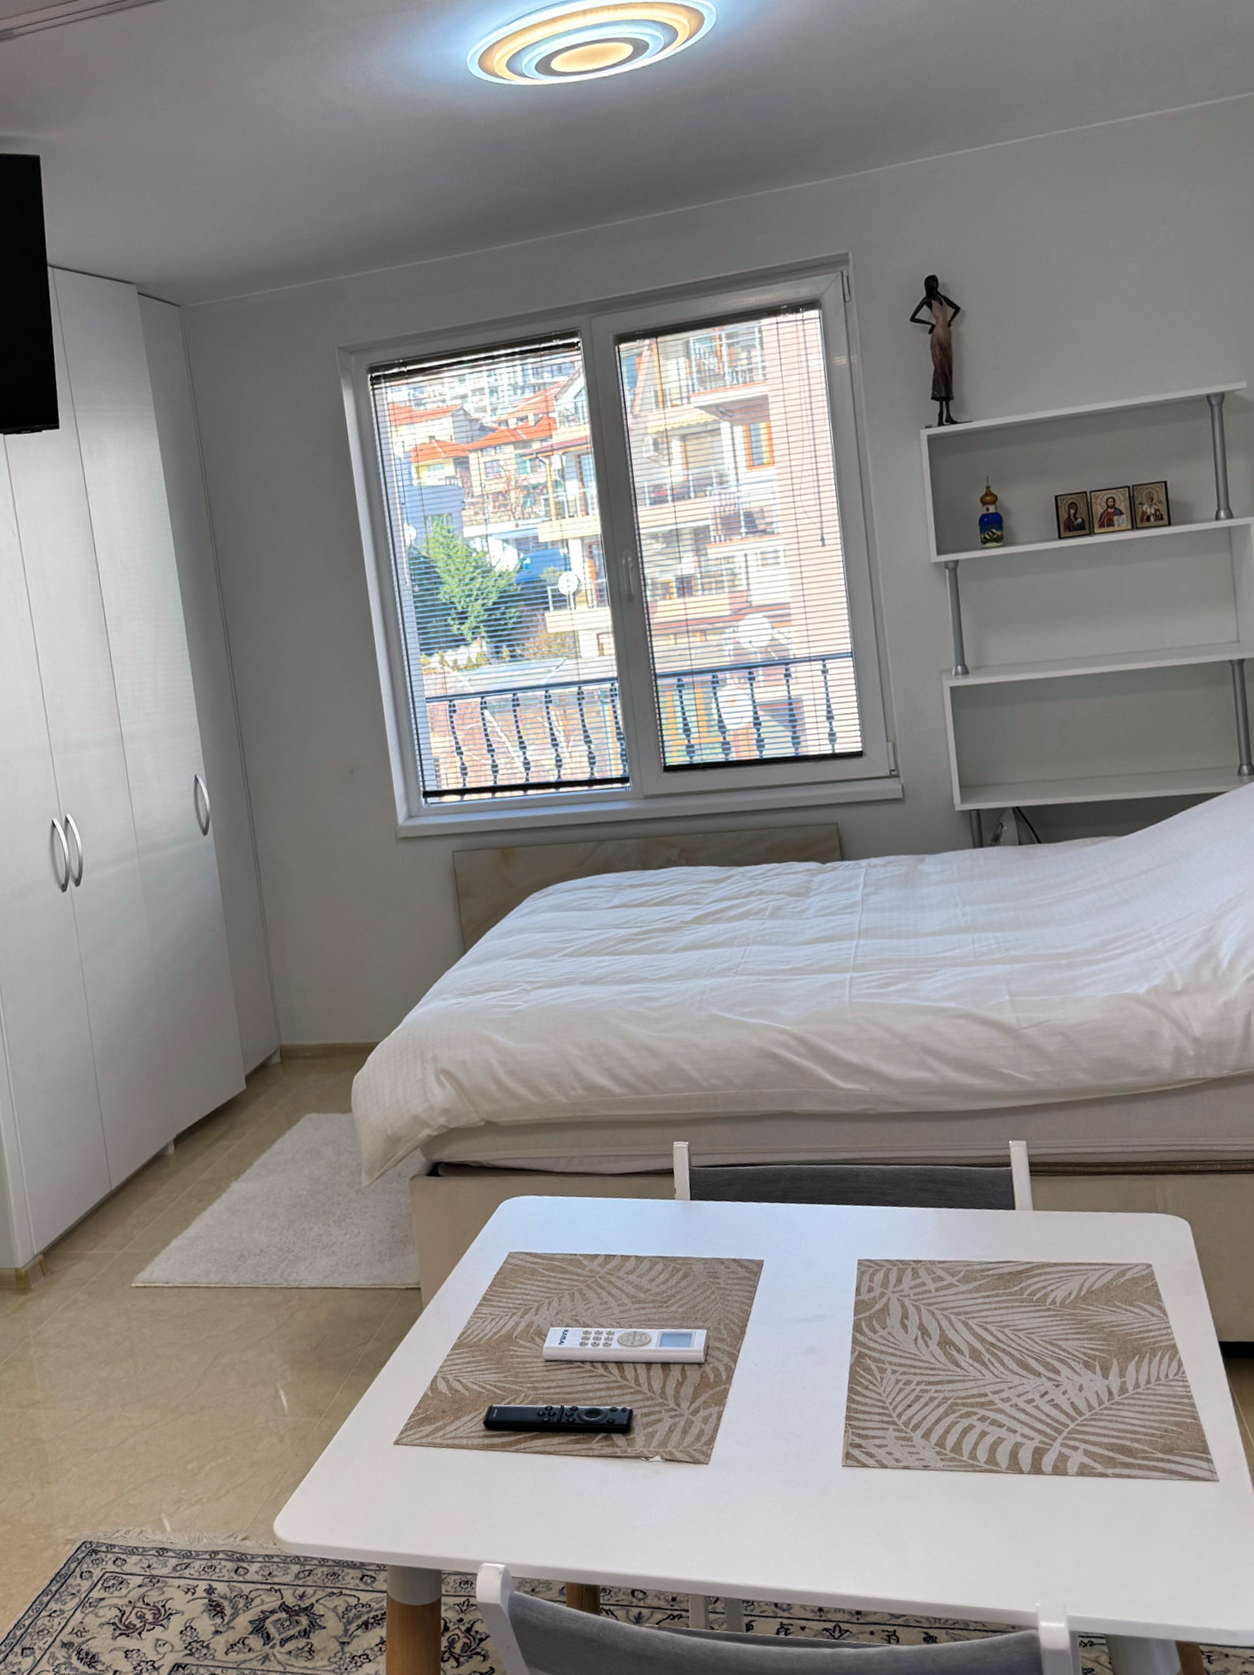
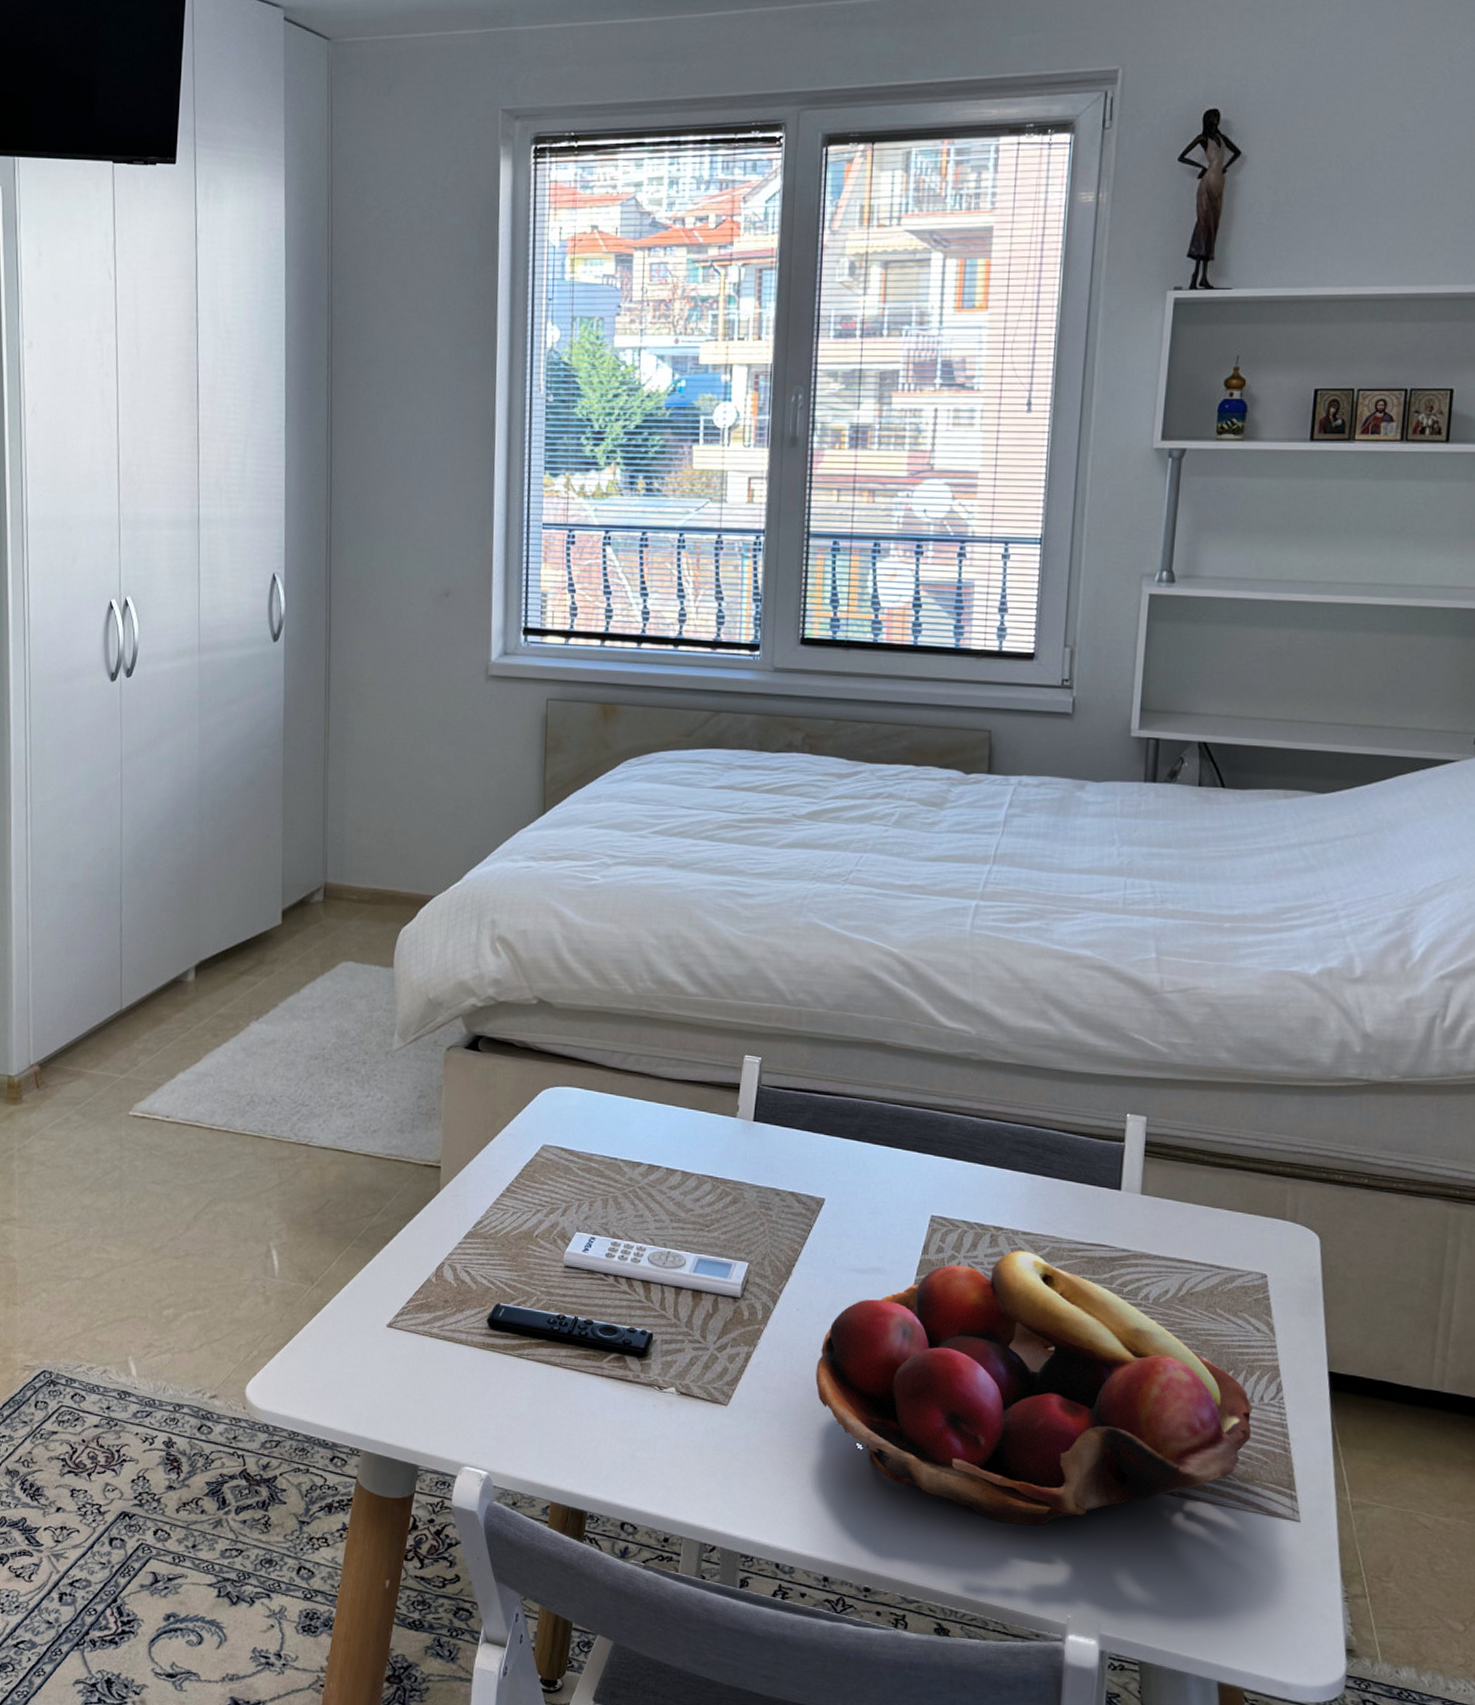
fruit basket: none [780,1277,1164,1529] -> present [815,1250,1253,1525]

